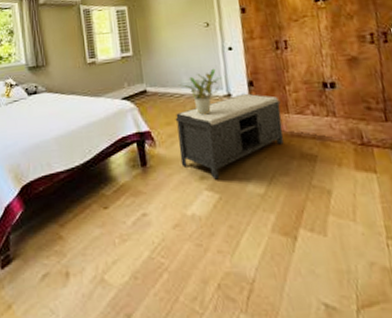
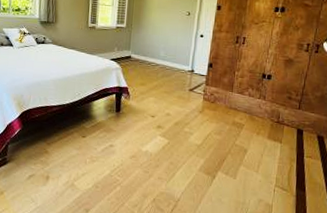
bench: present [175,93,284,180] -> none [145,71,229,130]
potted plant: present [178,68,222,115] -> none [156,48,190,83]

